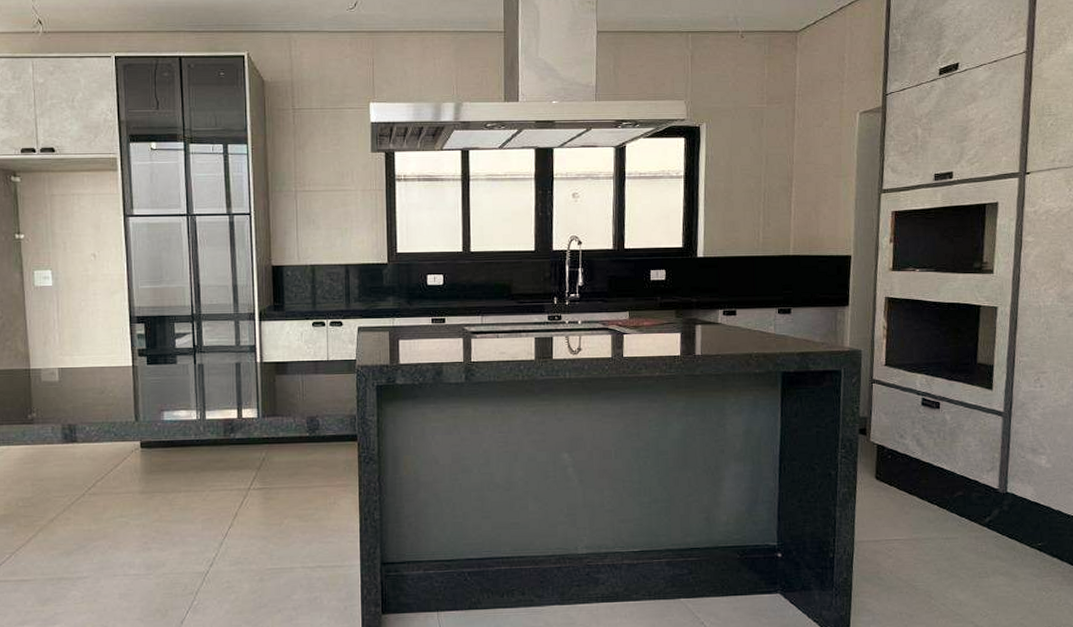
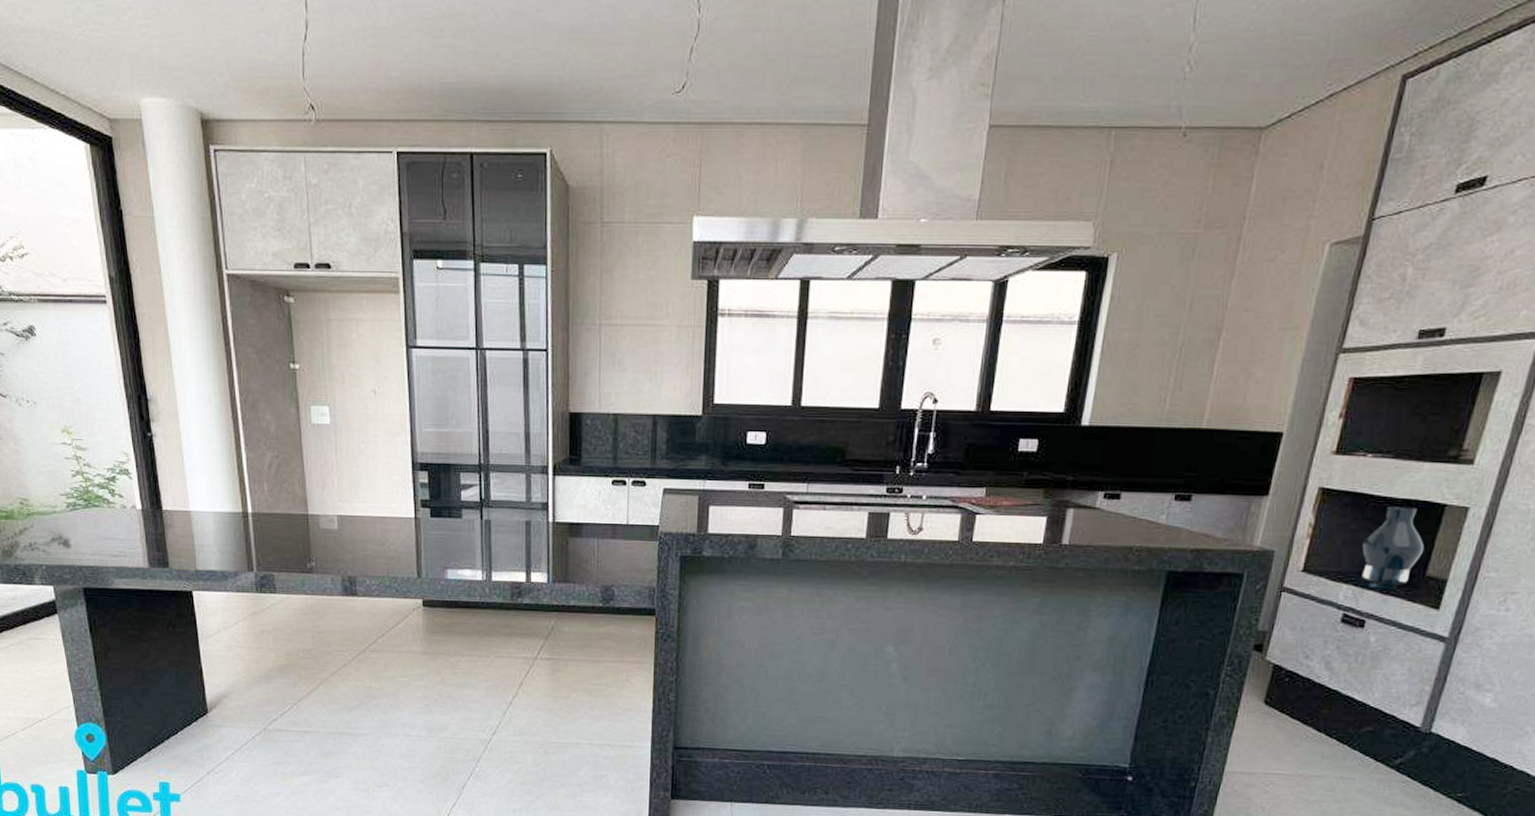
vase: none [925,309,972,377] -> present [1360,507,1425,591]

